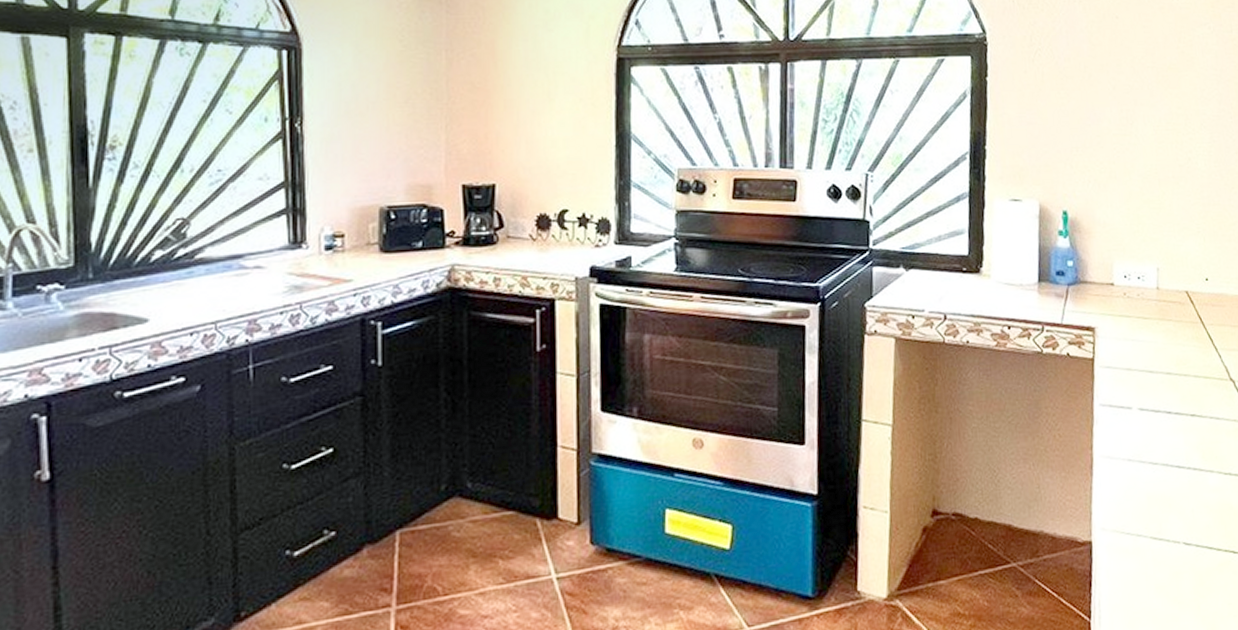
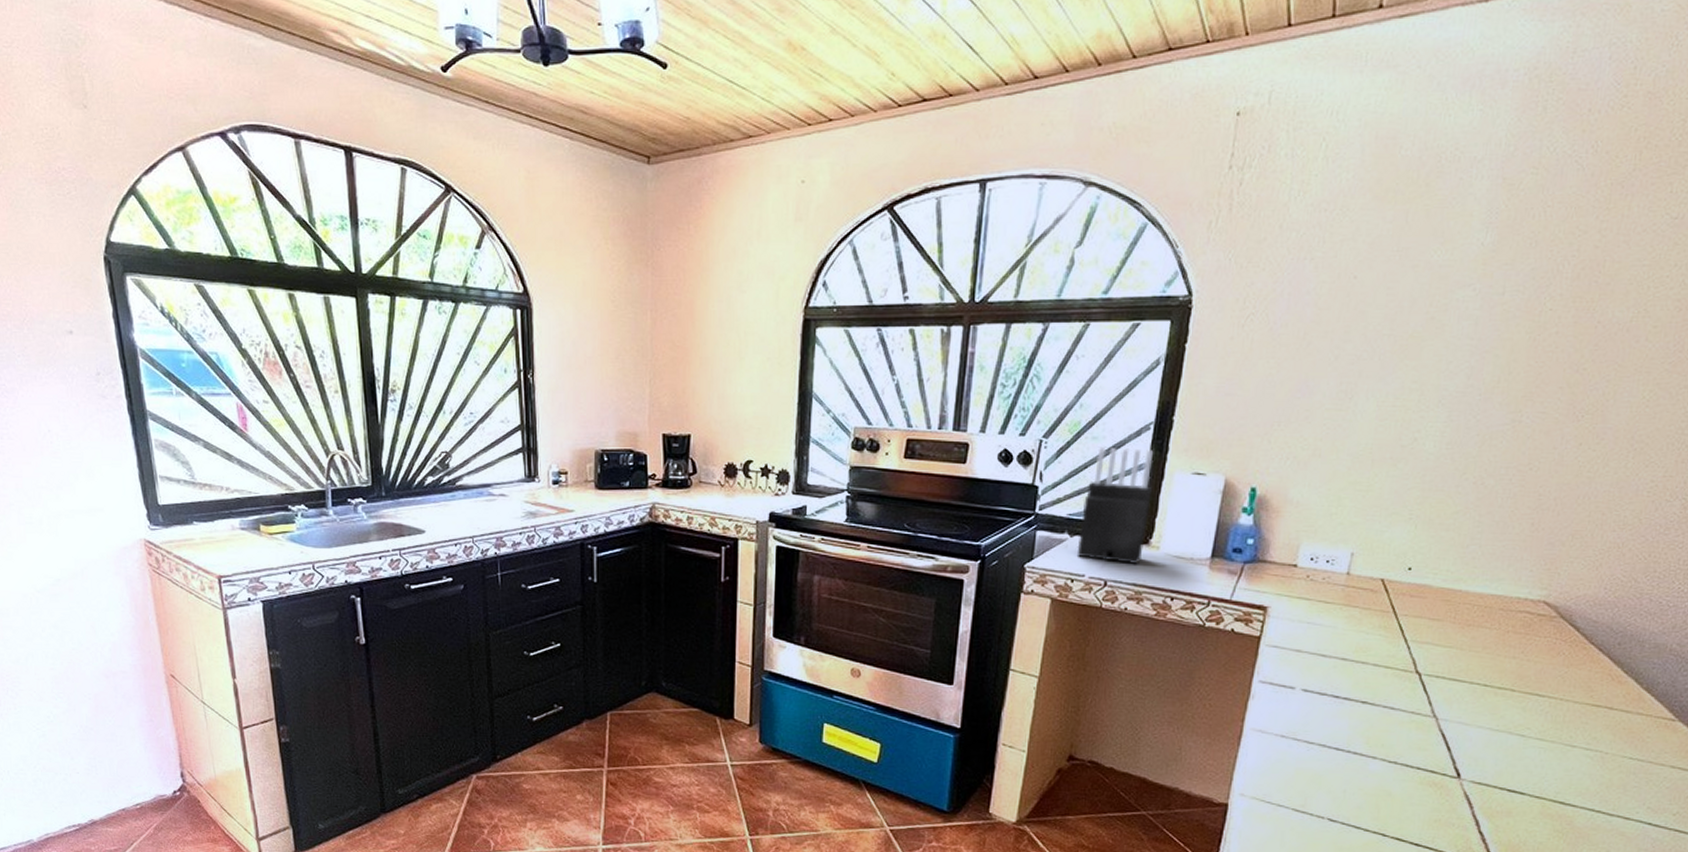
knife block: none [913,178,977,295] -> present [1076,446,1154,564]

